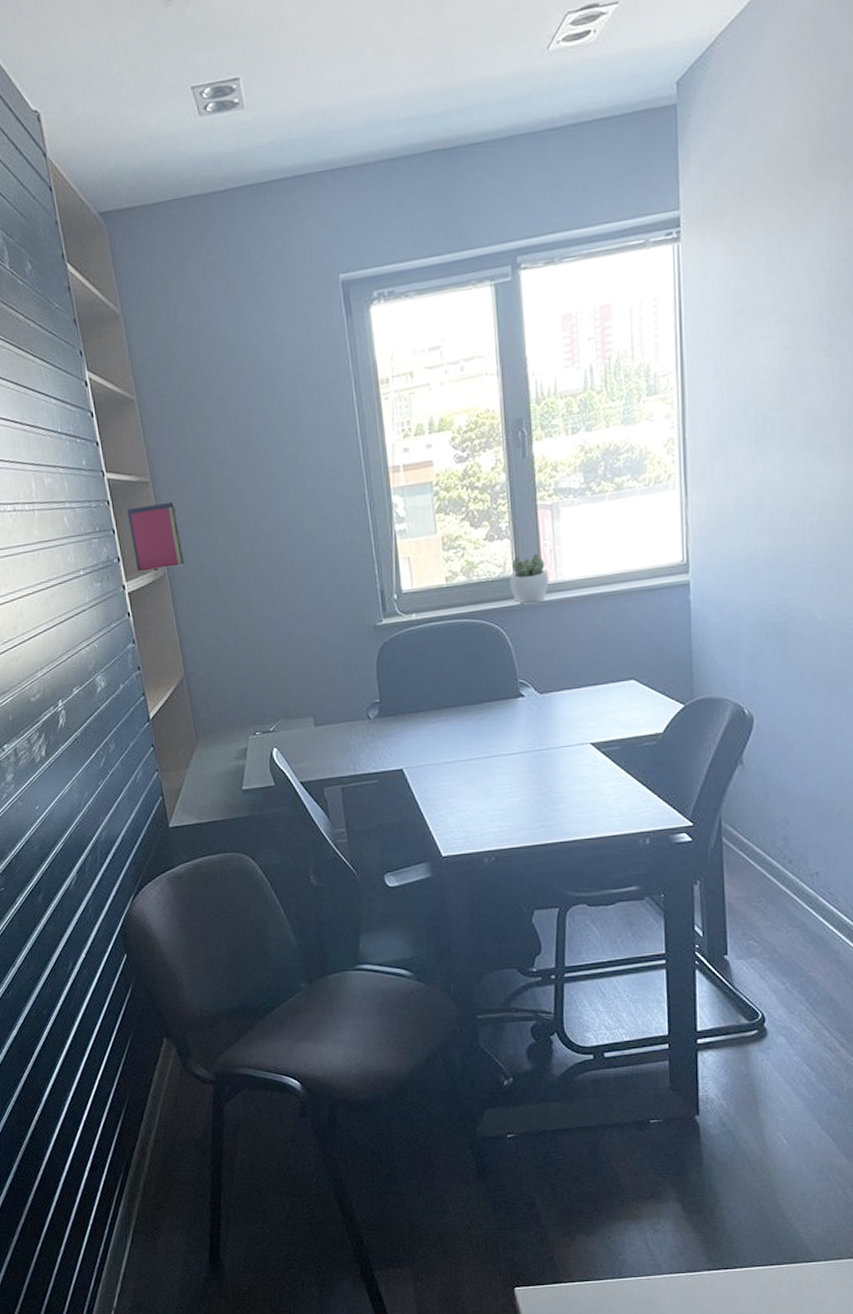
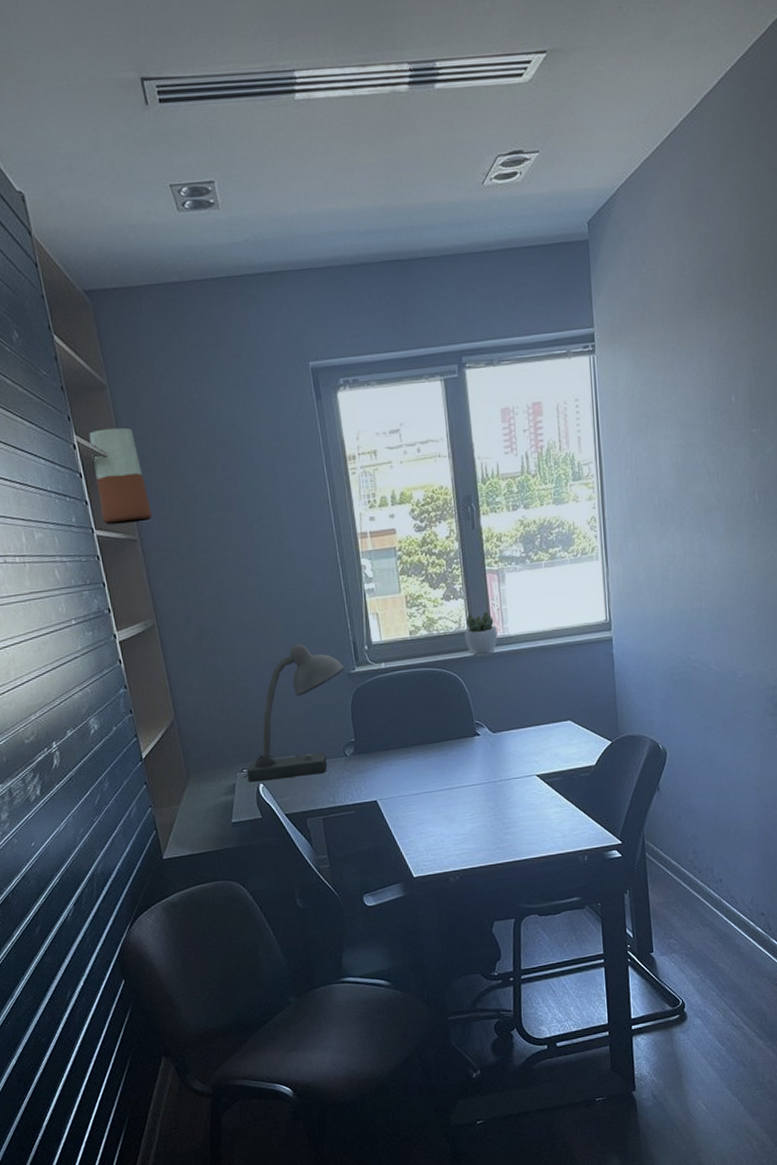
vase: none [101,360,165,467] -> present [89,427,152,525]
books: present [127,501,185,571] -> none [116,558,173,621]
desk lamp: none [256,592,371,746] -> present [243,643,345,782]

